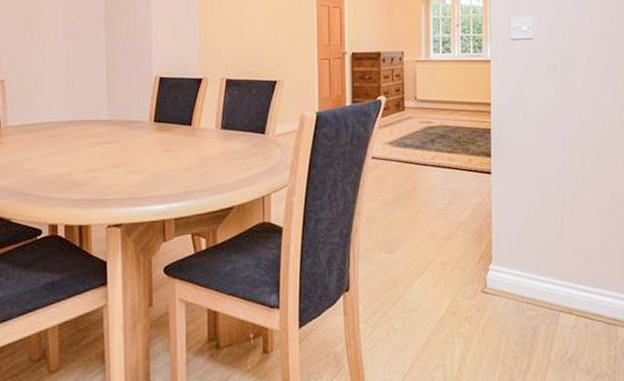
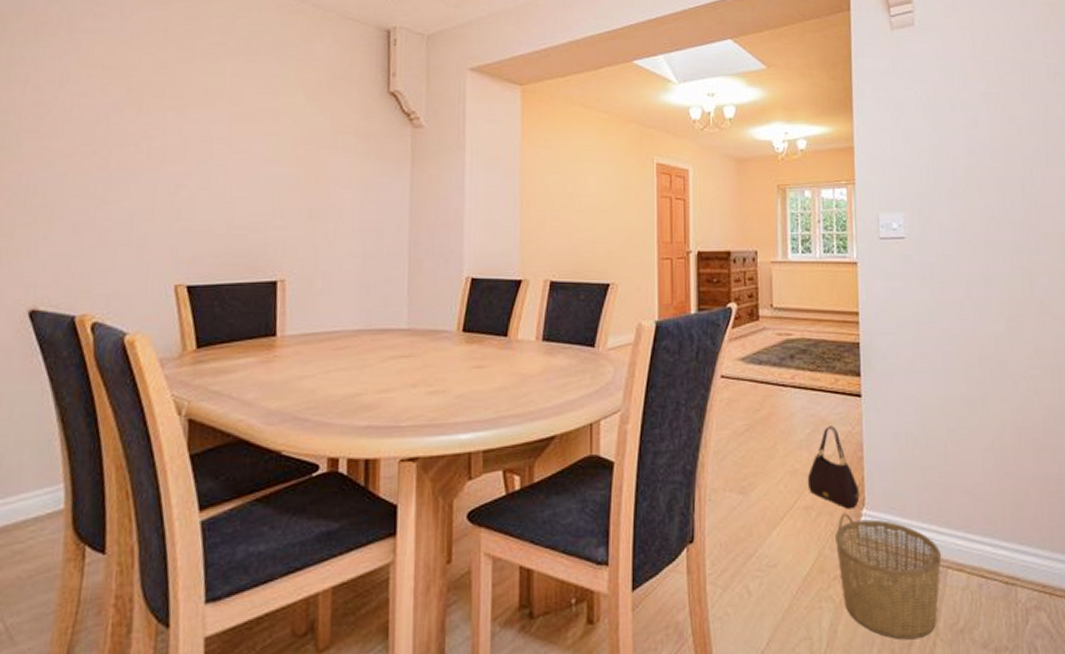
handbag: none [444,198,488,265] -> present [807,426,860,509]
basket: none [466,268,555,367] -> present [834,512,942,640]

